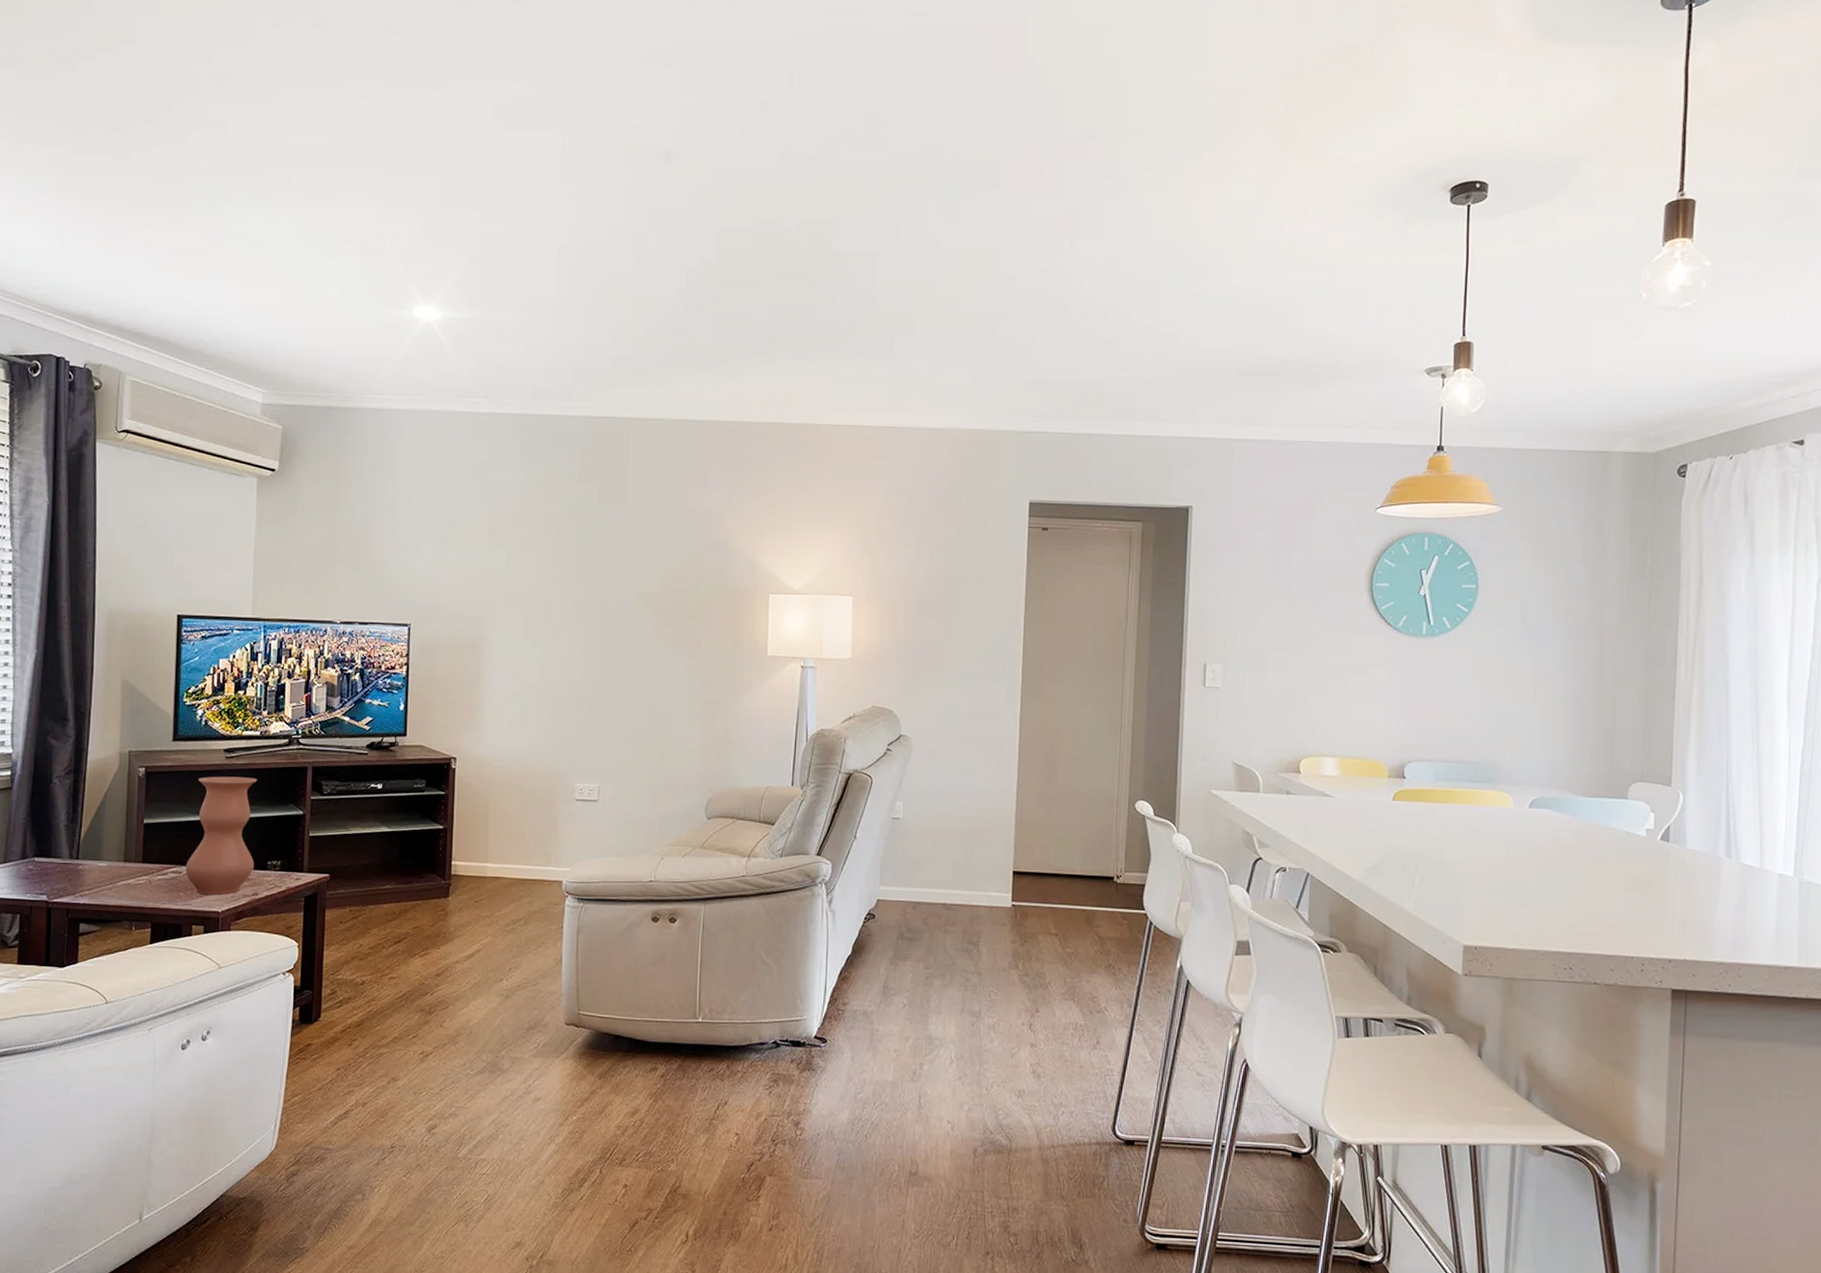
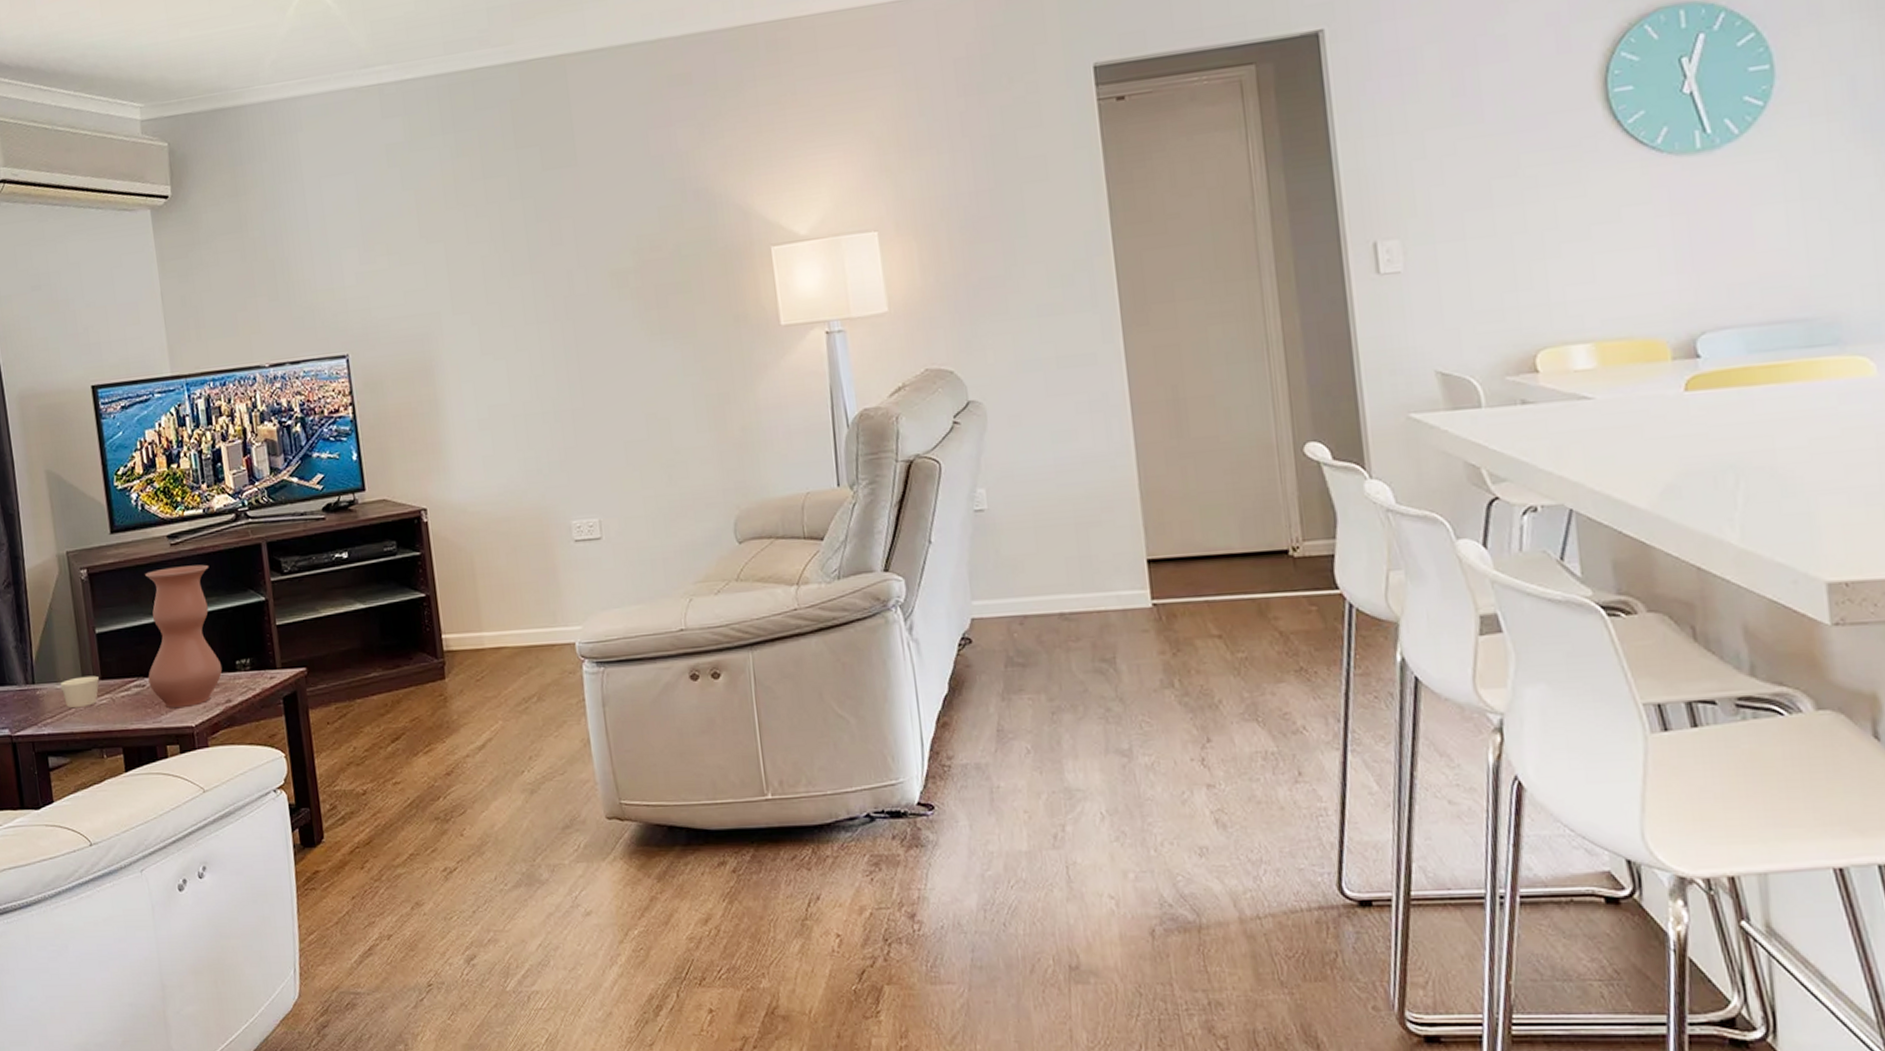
candle: none [102,858,141,885] -> present [60,675,100,709]

